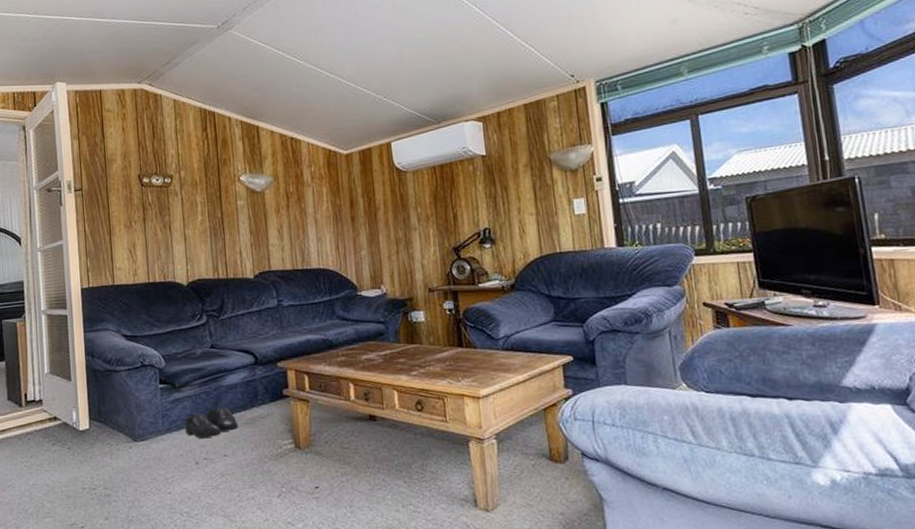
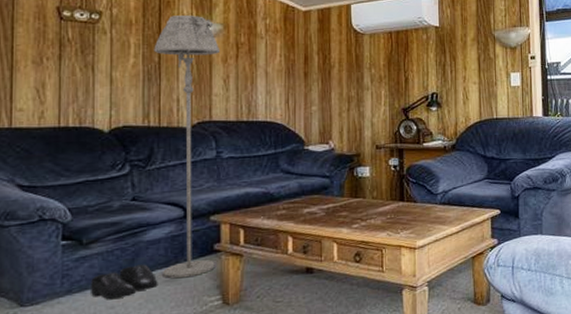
floor lamp: none [216,170,286,422] -> present [154,14,221,279]

